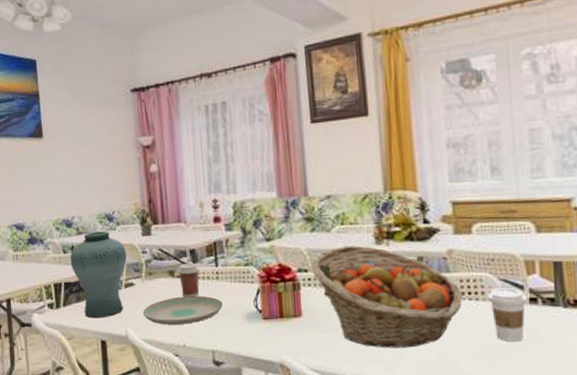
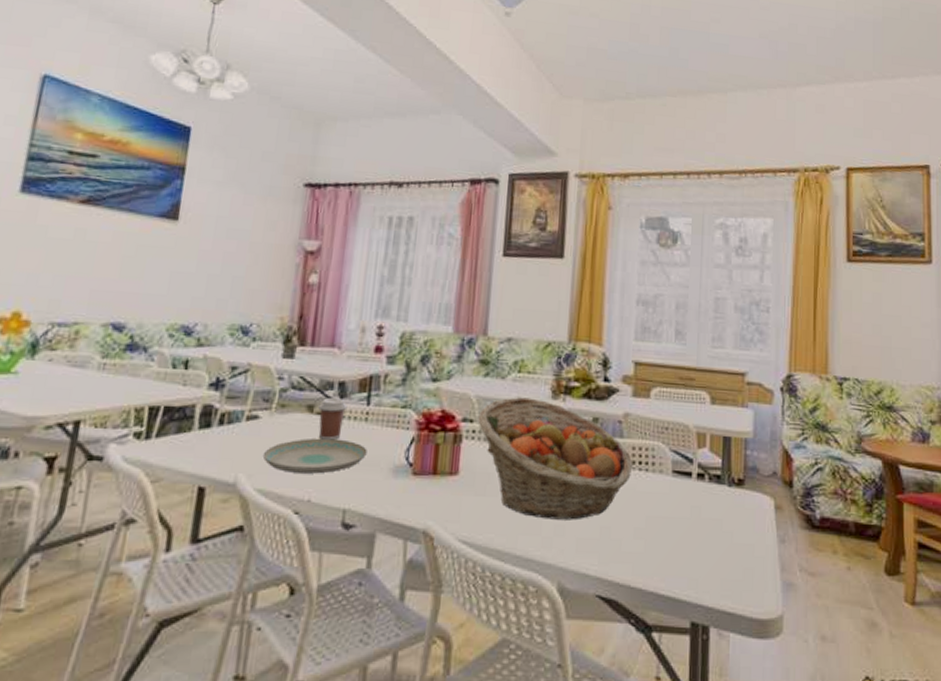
vase: present [70,231,127,319] -> none [178,345,258,458]
coffee cup: present [488,288,528,342] -> none [658,460,696,520]

